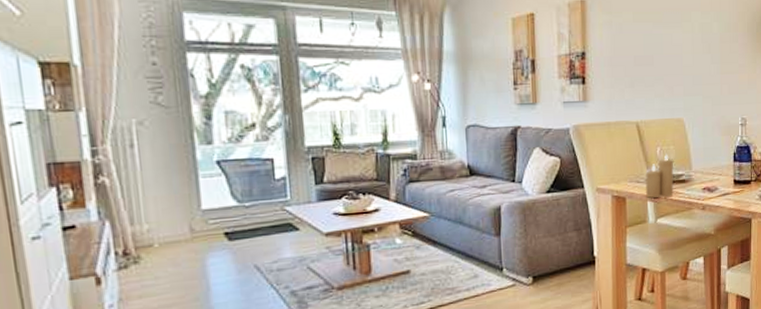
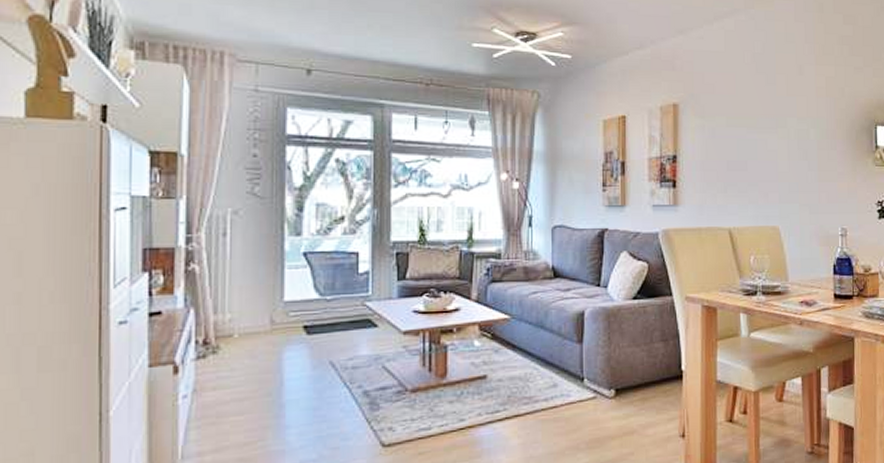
candle: present [646,154,674,199] -> none [738,263,769,311]

